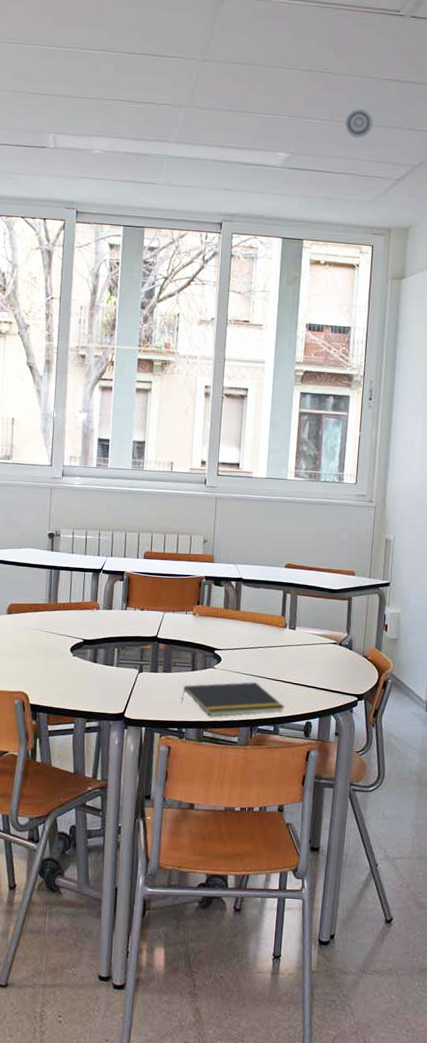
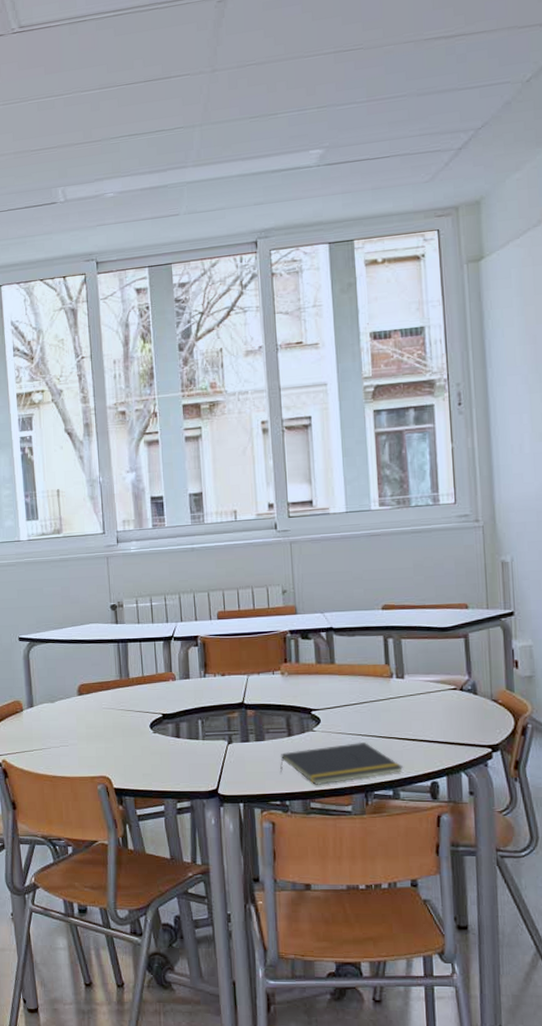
smoke detector: present [344,108,373,138] -> none [385,79,420,114]

